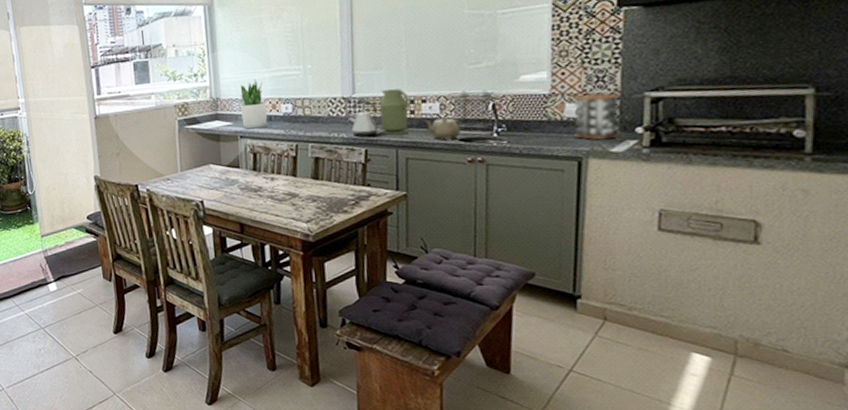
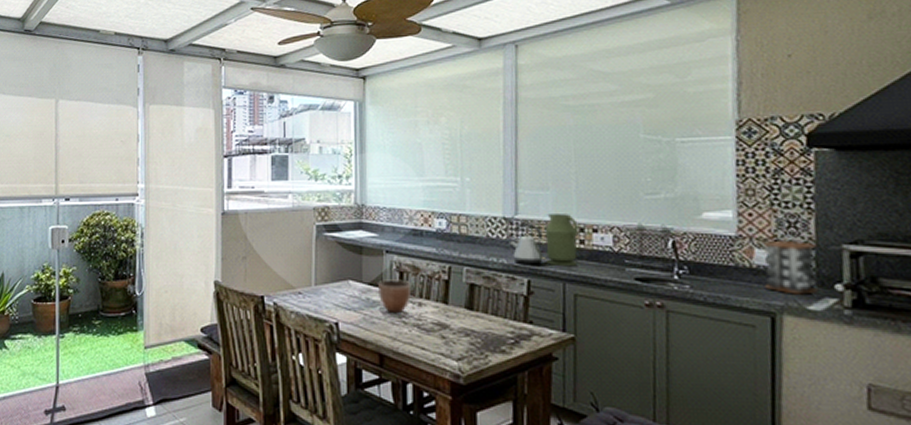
decorative bowl: none [235,159,265,189] -> present [378,279,412,314]
planter: present [239,79,268,130] -> none [388,187,419,244]
teapot: present [425,116,462,141] -> none [596,251,638,279]

